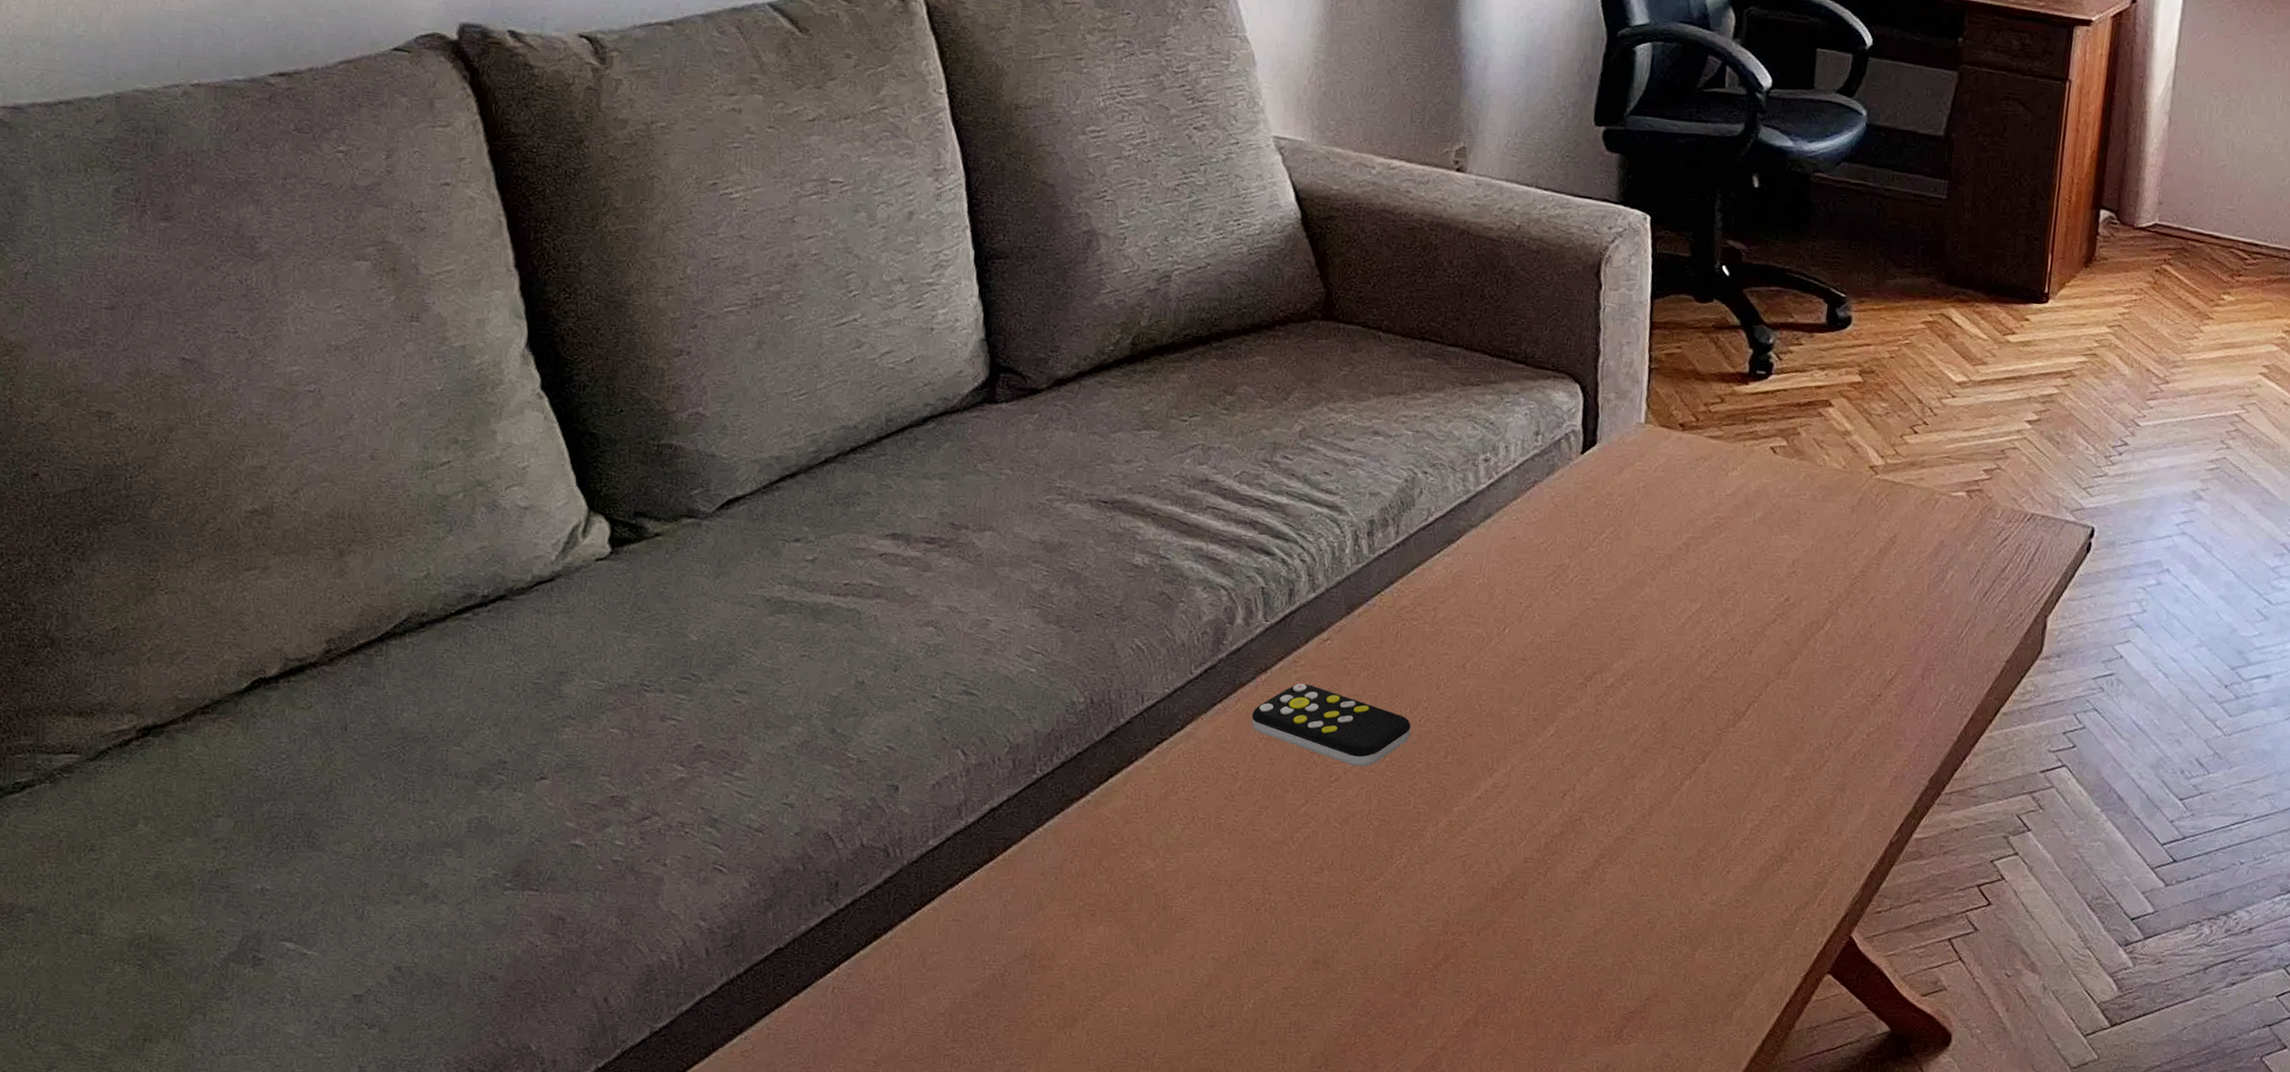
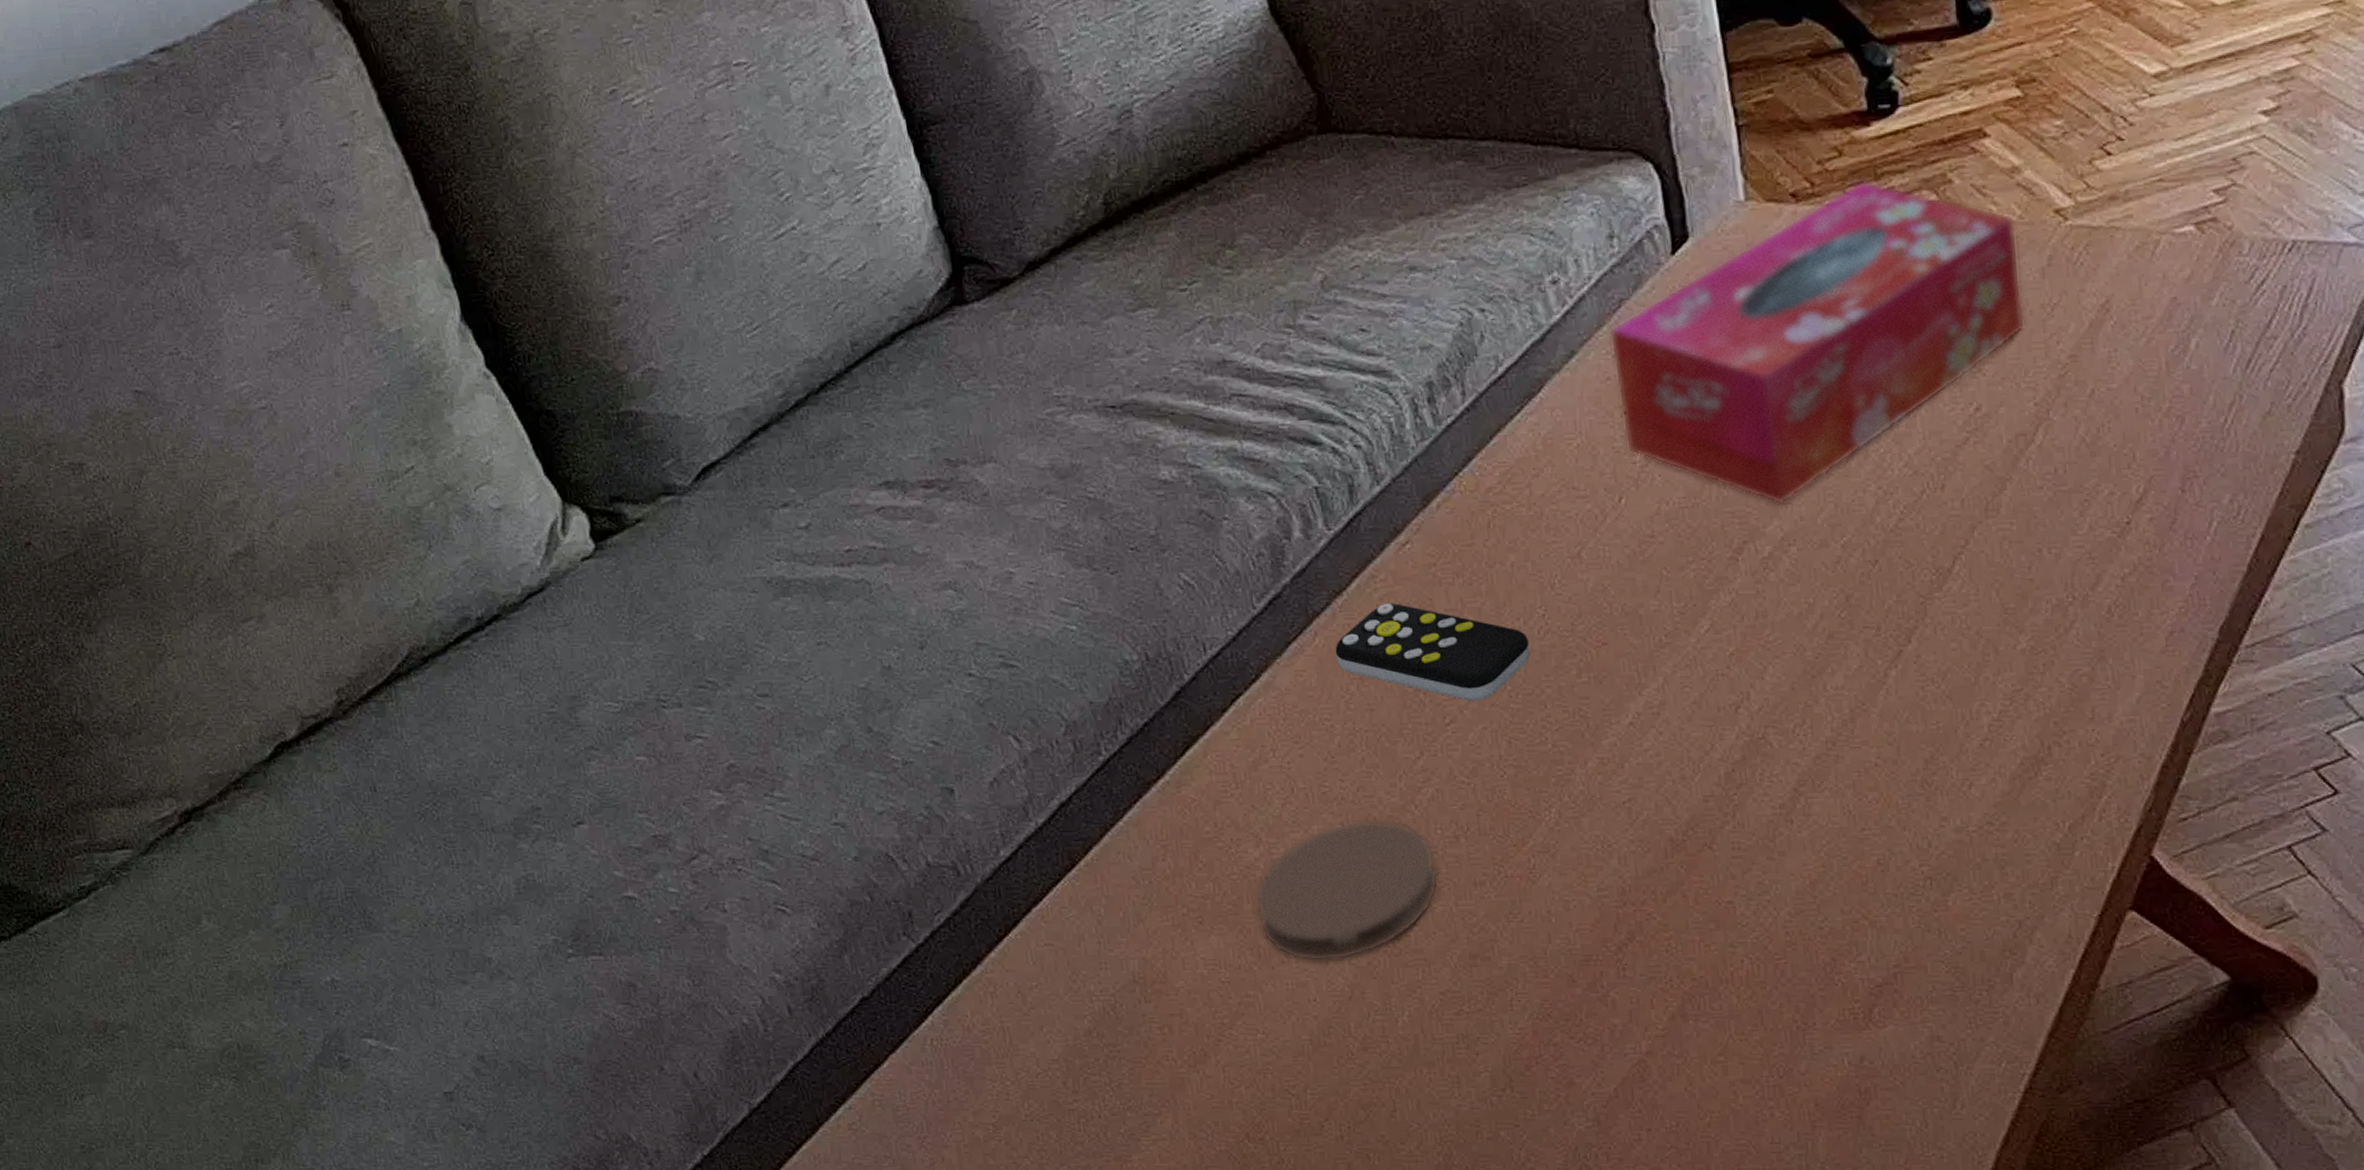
coaster: none [1142,847,1301,956] -> present [1255,819,1439,962]
tissue box: none [1517,422,1840,649] -> present [1609,180,2026,505]

